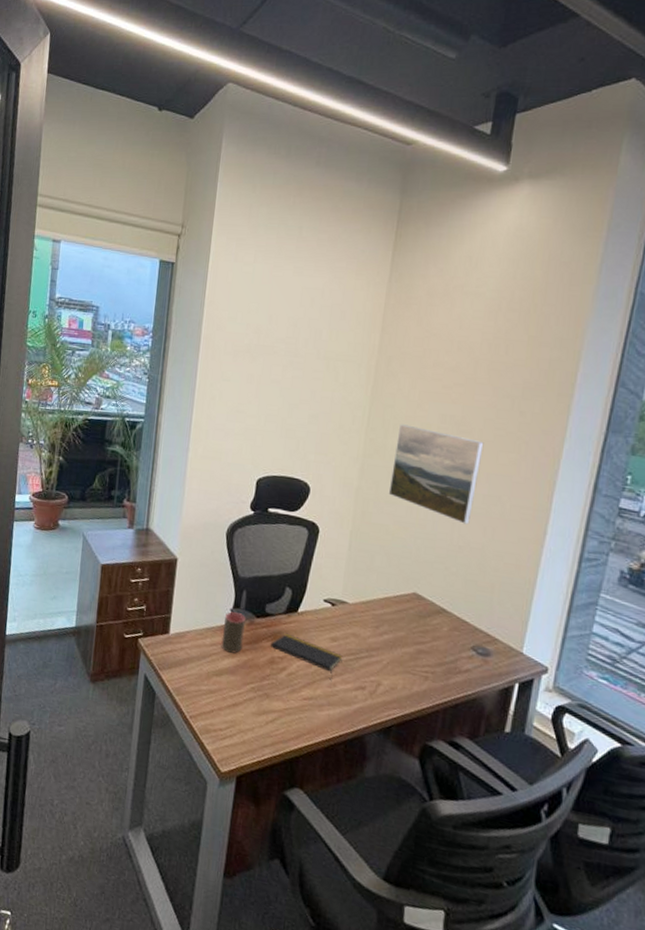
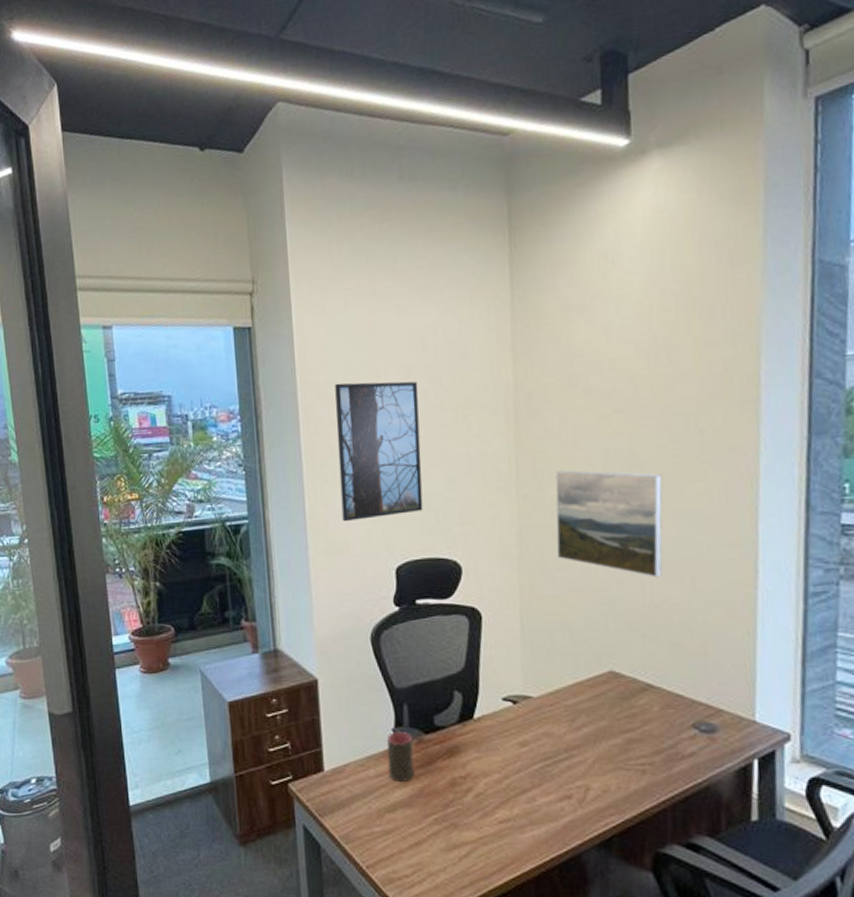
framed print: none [221,321,302,437] -> present [335,381,423,522]
notepad: present [271,633,343,680] -> none [448,746,538,794]

